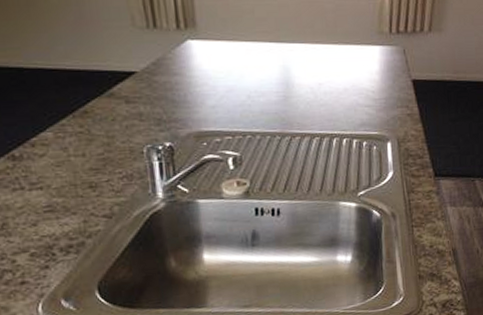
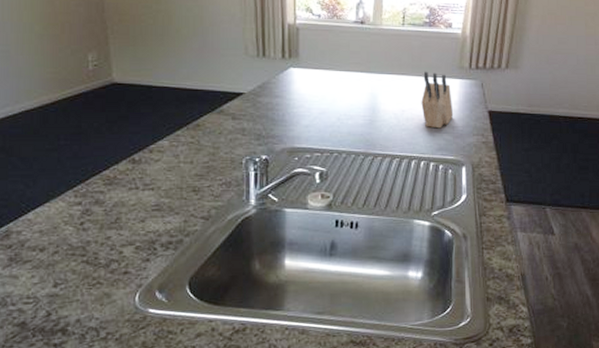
knife block: none [339,38,375,102] -> present [421,71,454,129]

